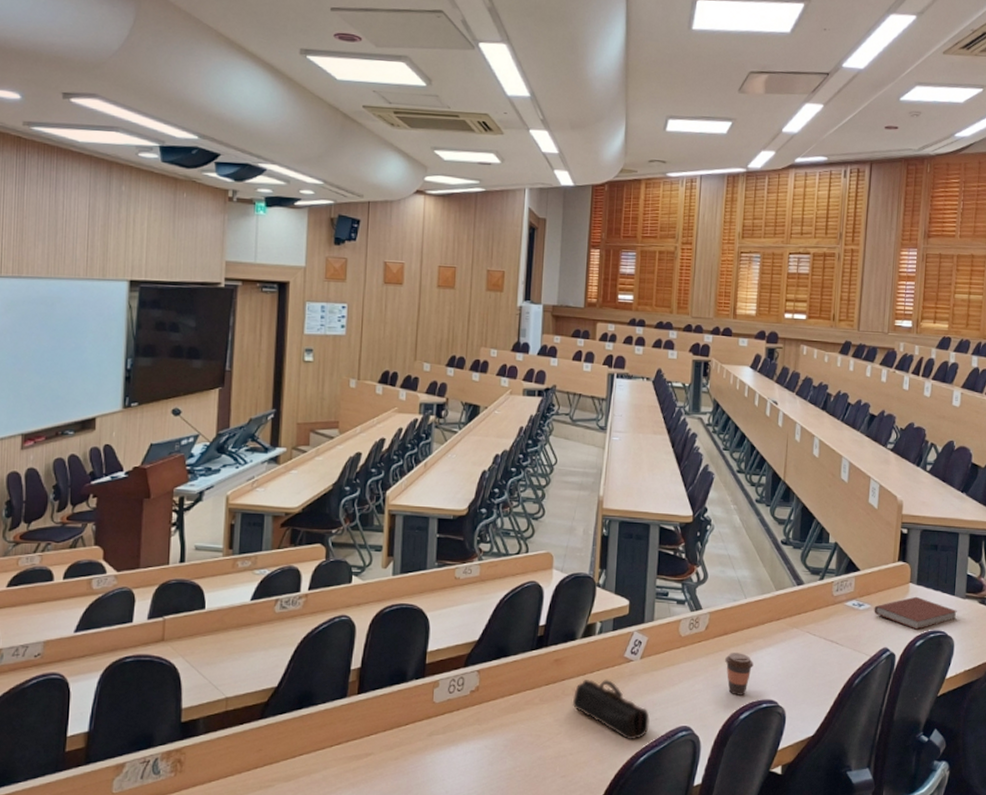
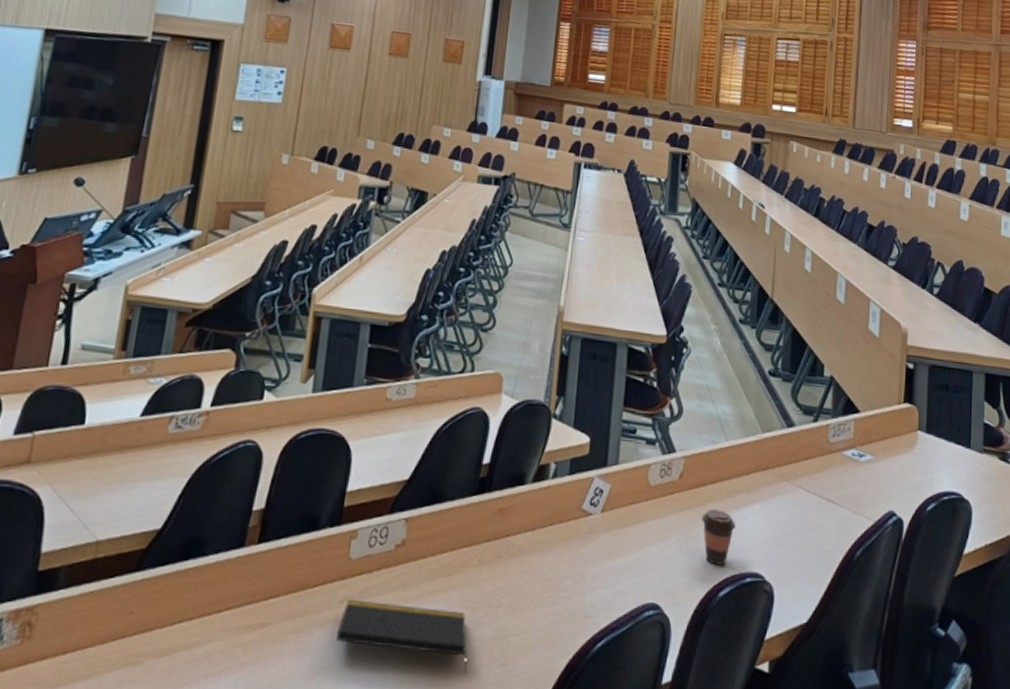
notepad: none [428,733,535,781] -> present [336,599,468,670]
pencil case: present [572,679,650,740] -> none [517,536,610,620]
book: present [874,596,957,630] -> none [877,447,974,490]

